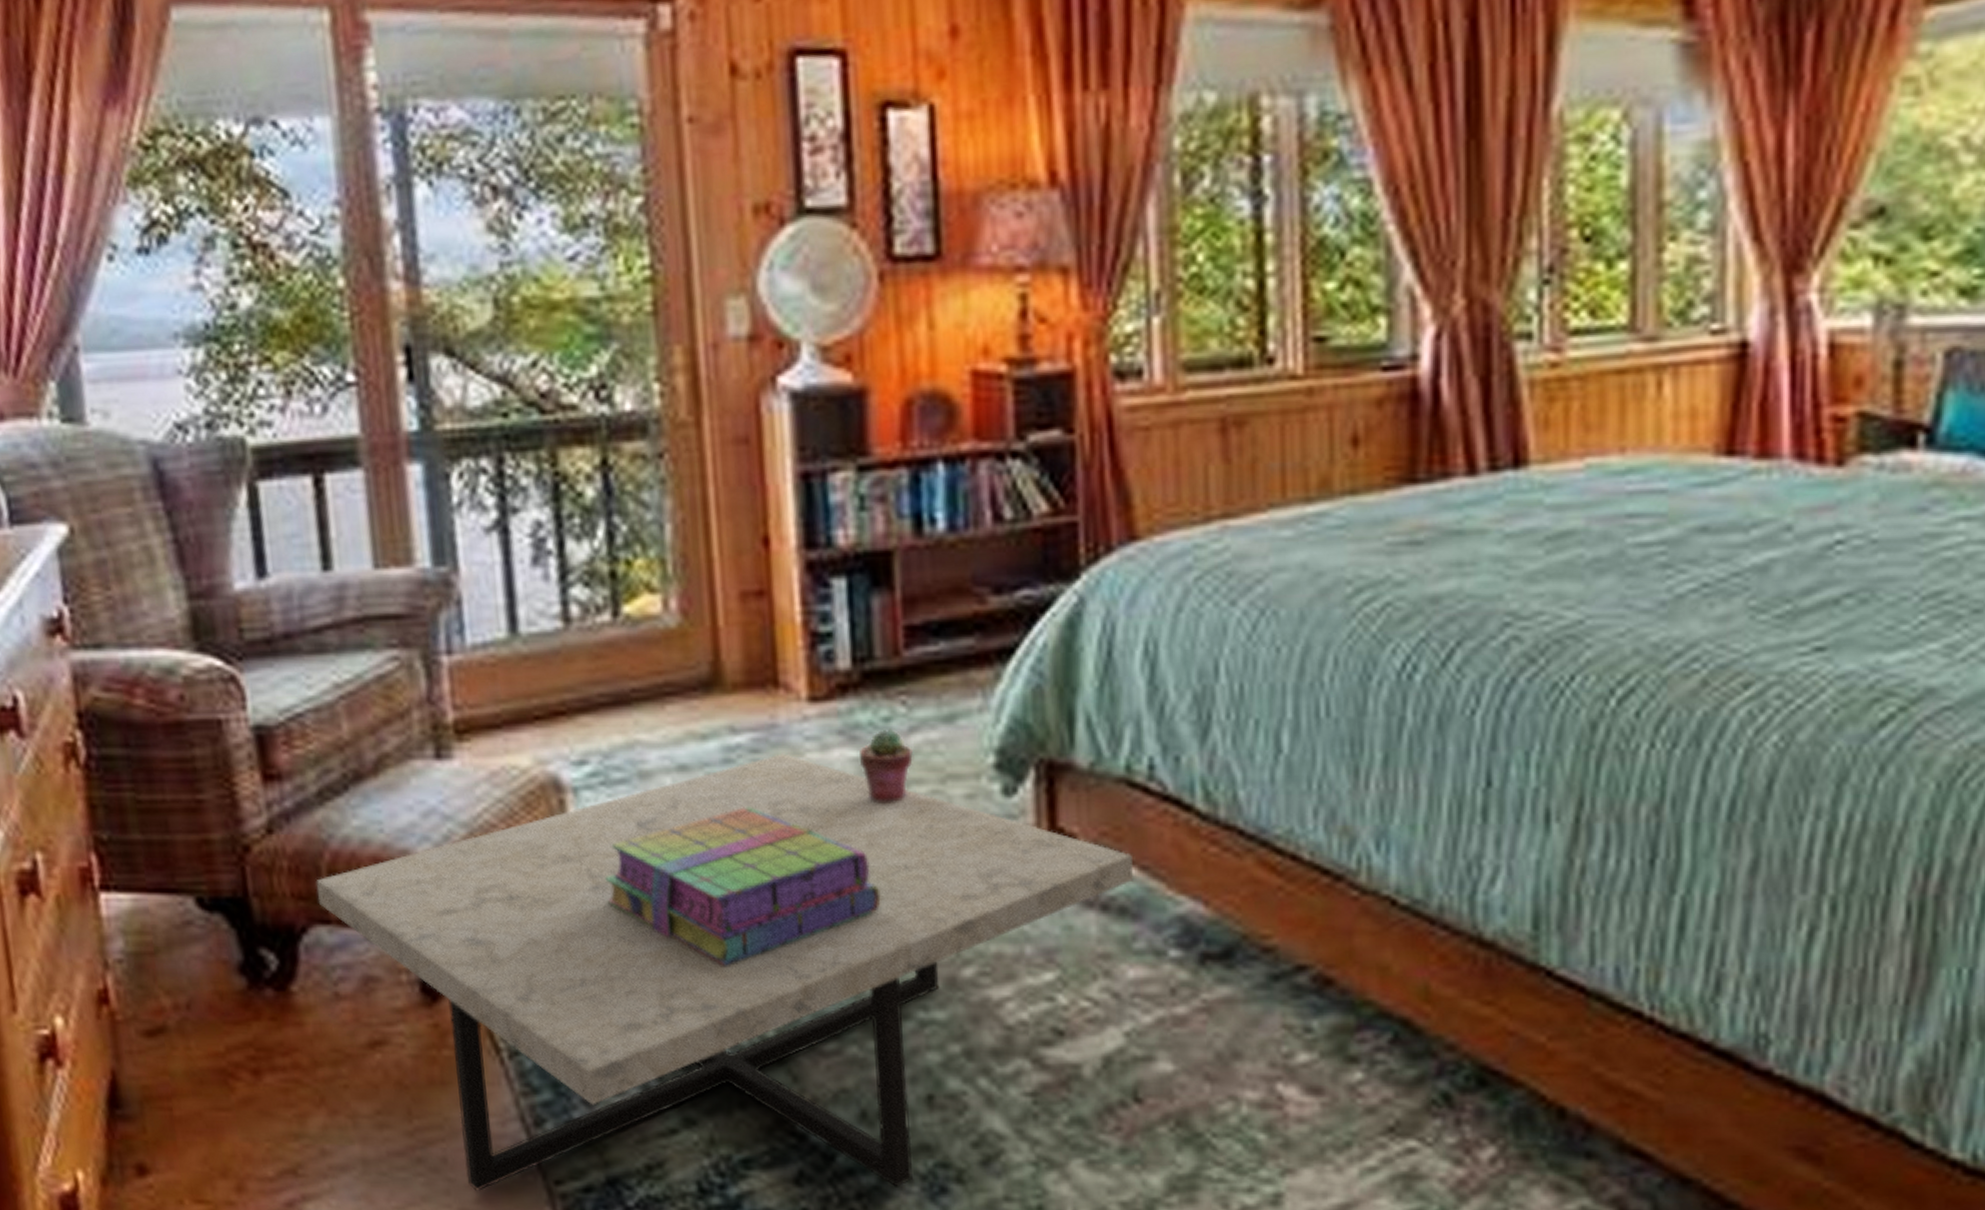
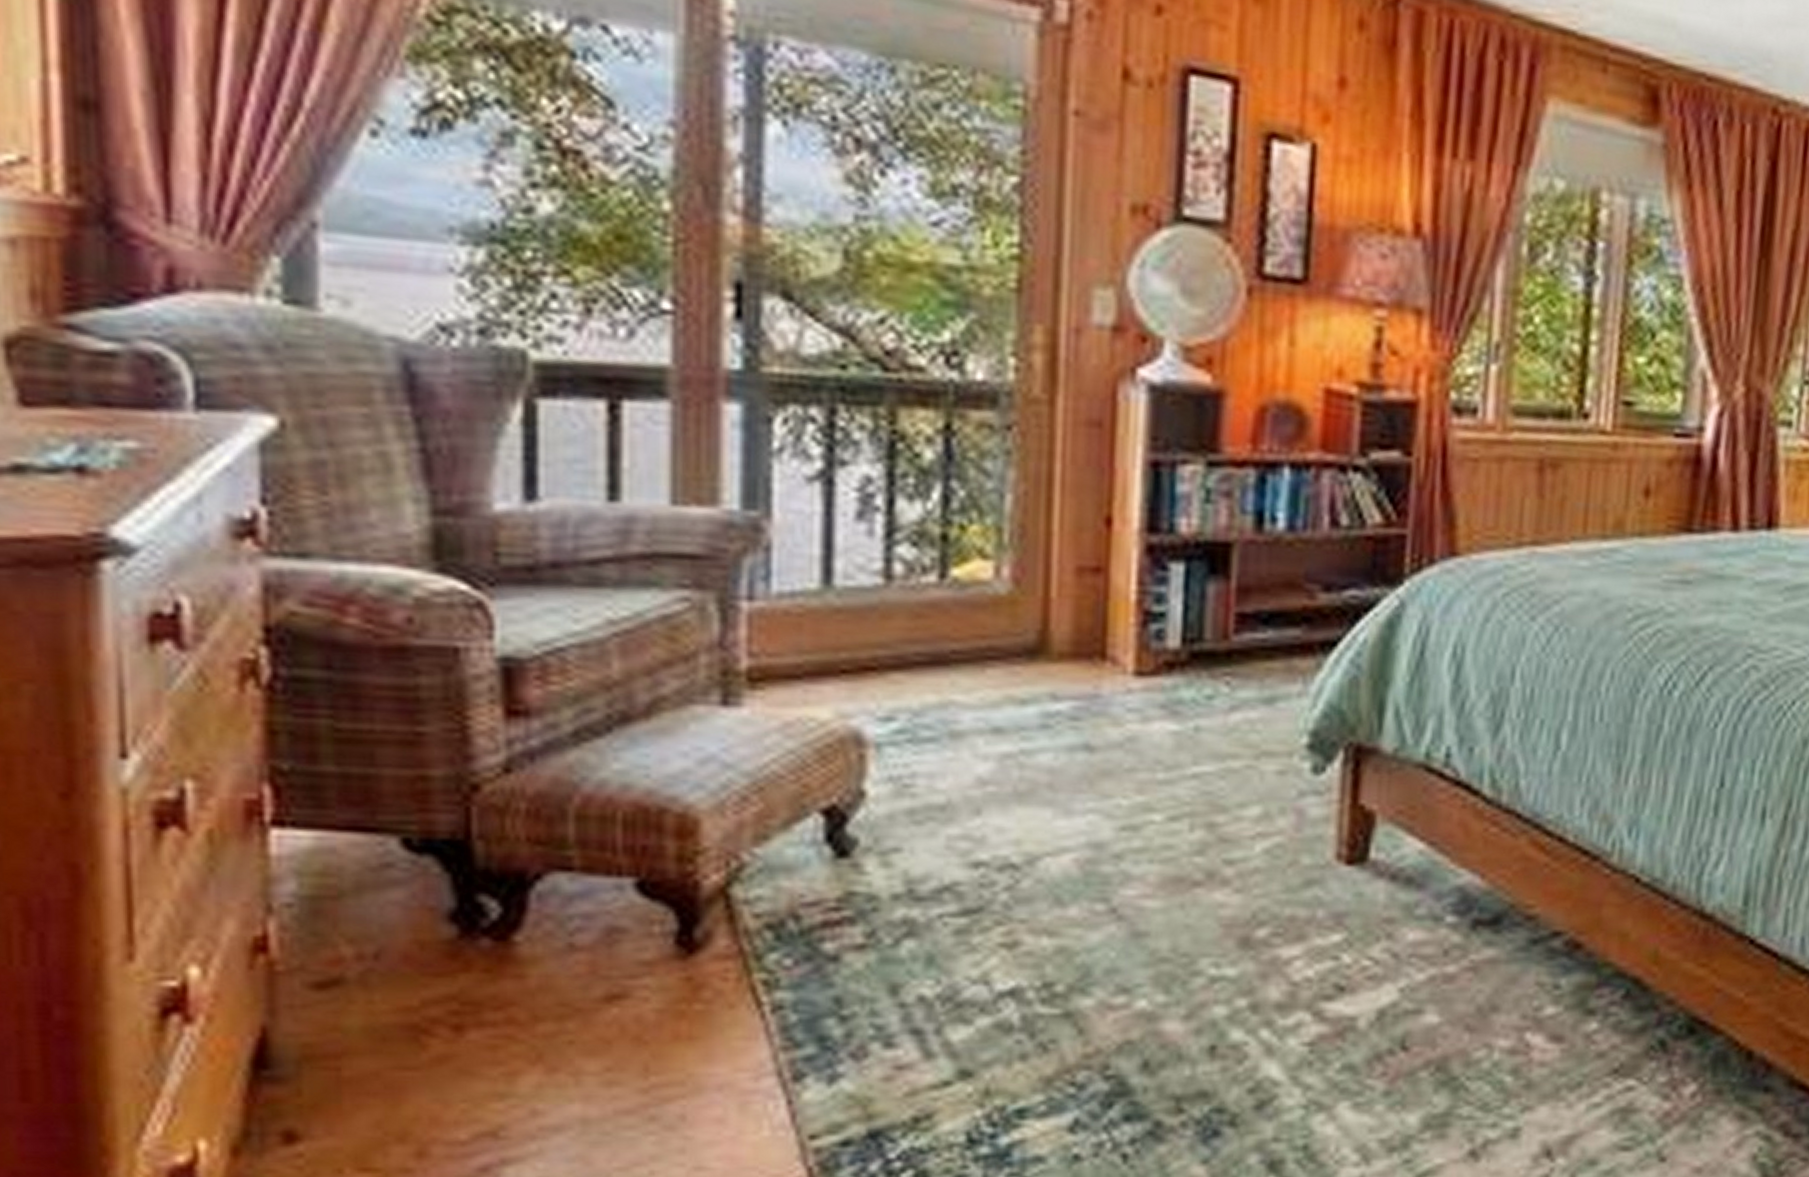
coffee table: present [316,753,1133,1191] -> none [559,722,1423,1148]
stack of books: present [605,807,881,966] -> none [901,771,1186,923]
potted succulent: present [859,728,913,804] -> none [1178,706,1231,775]

